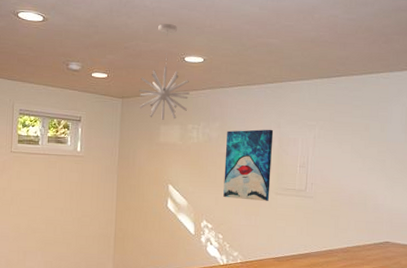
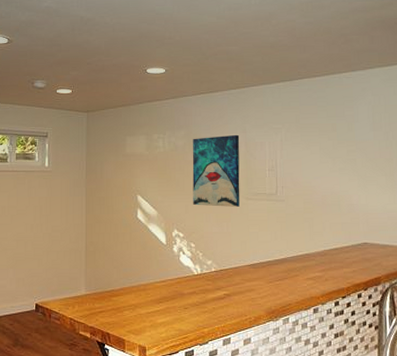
pendant light: present [139,24,190,120] -> none [103,38,154,131]

